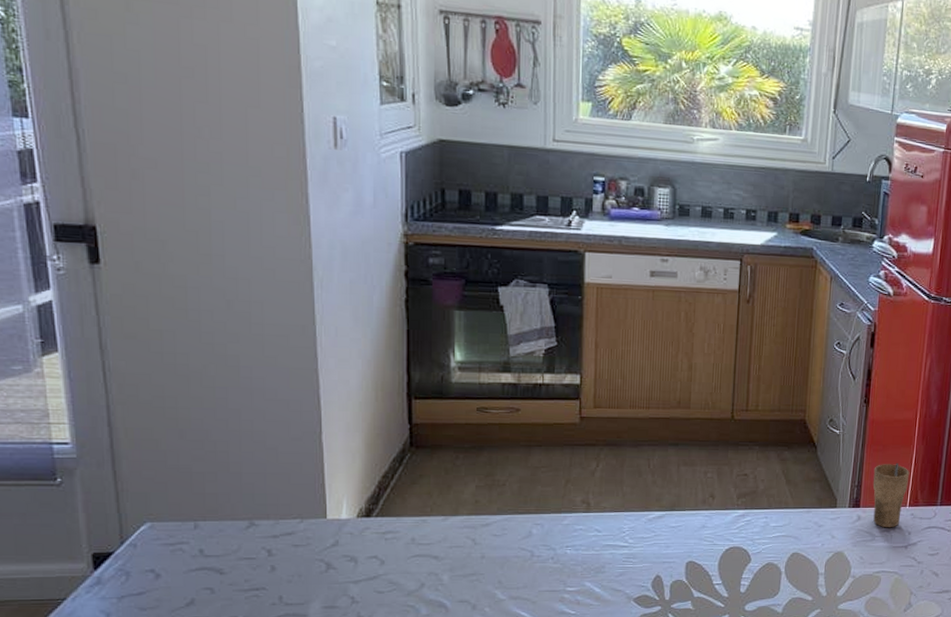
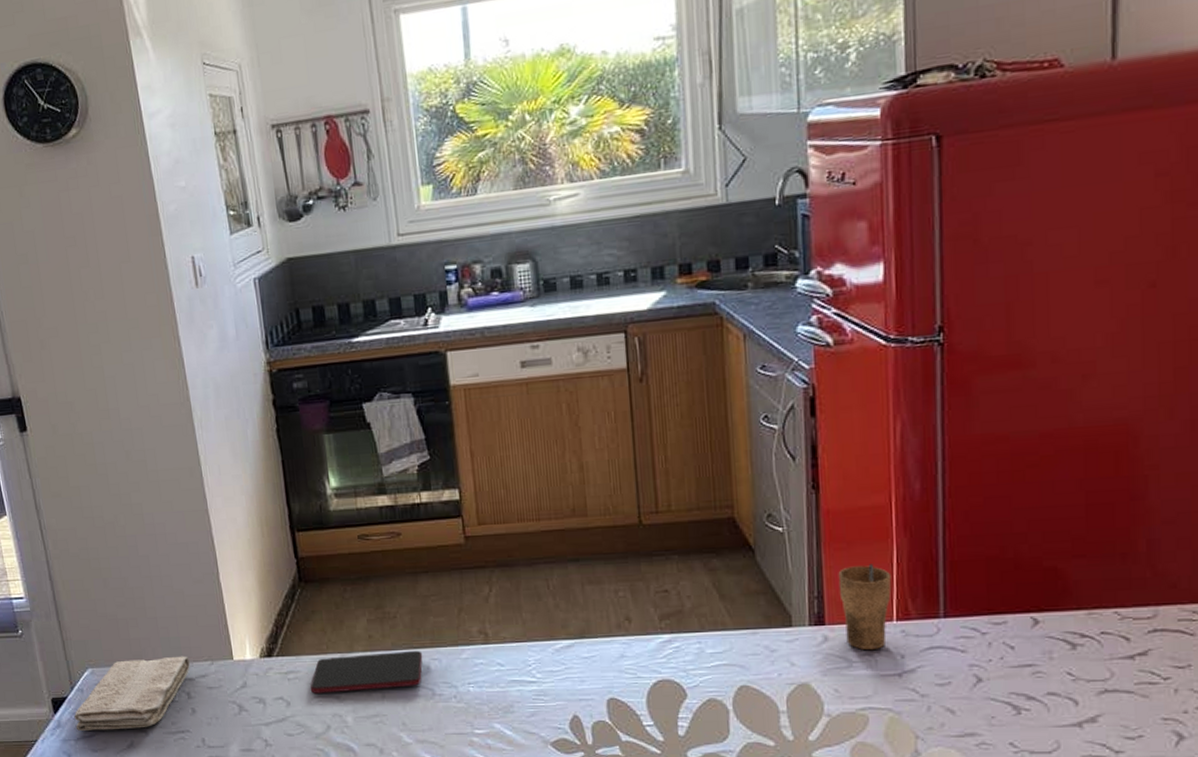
washcloth: none [120,513,275,588] -> present [74,656,190,731]
smartphone: none [407,516,527,553] -> present [310,651,423,694]

